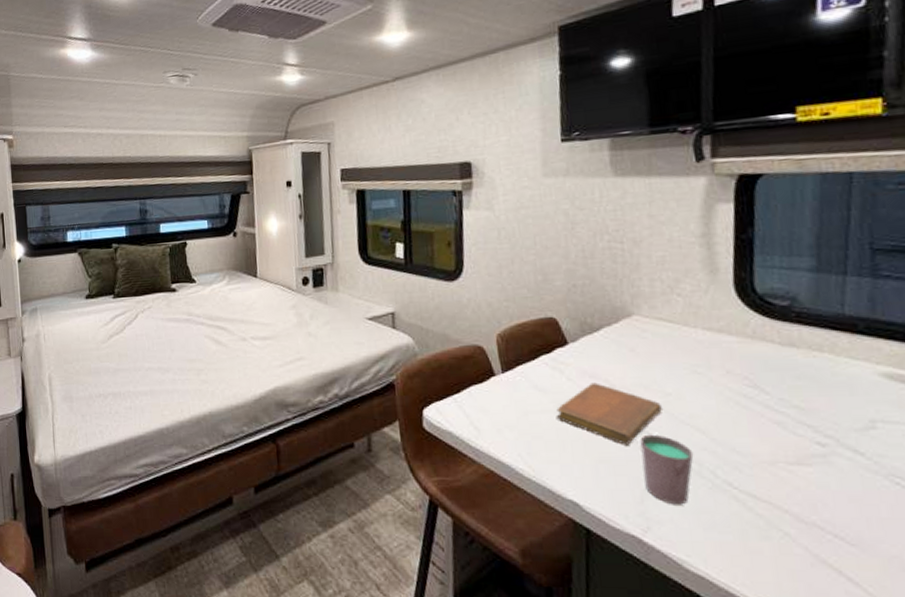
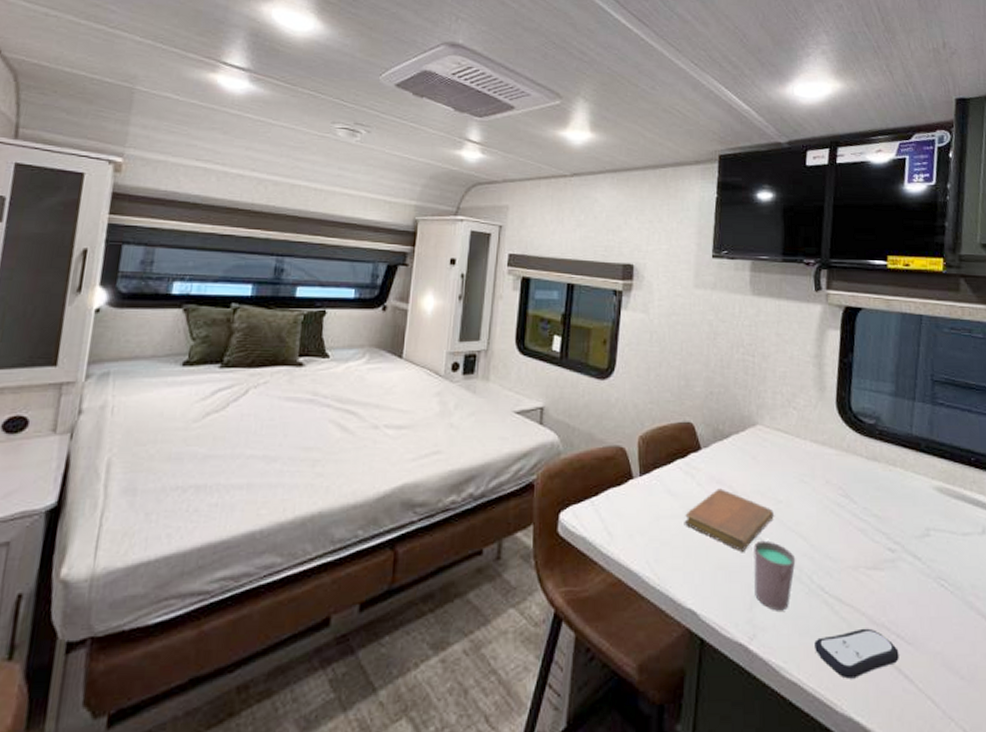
remote control: none [724,526,839,577] -> present [814,628,899,679]

